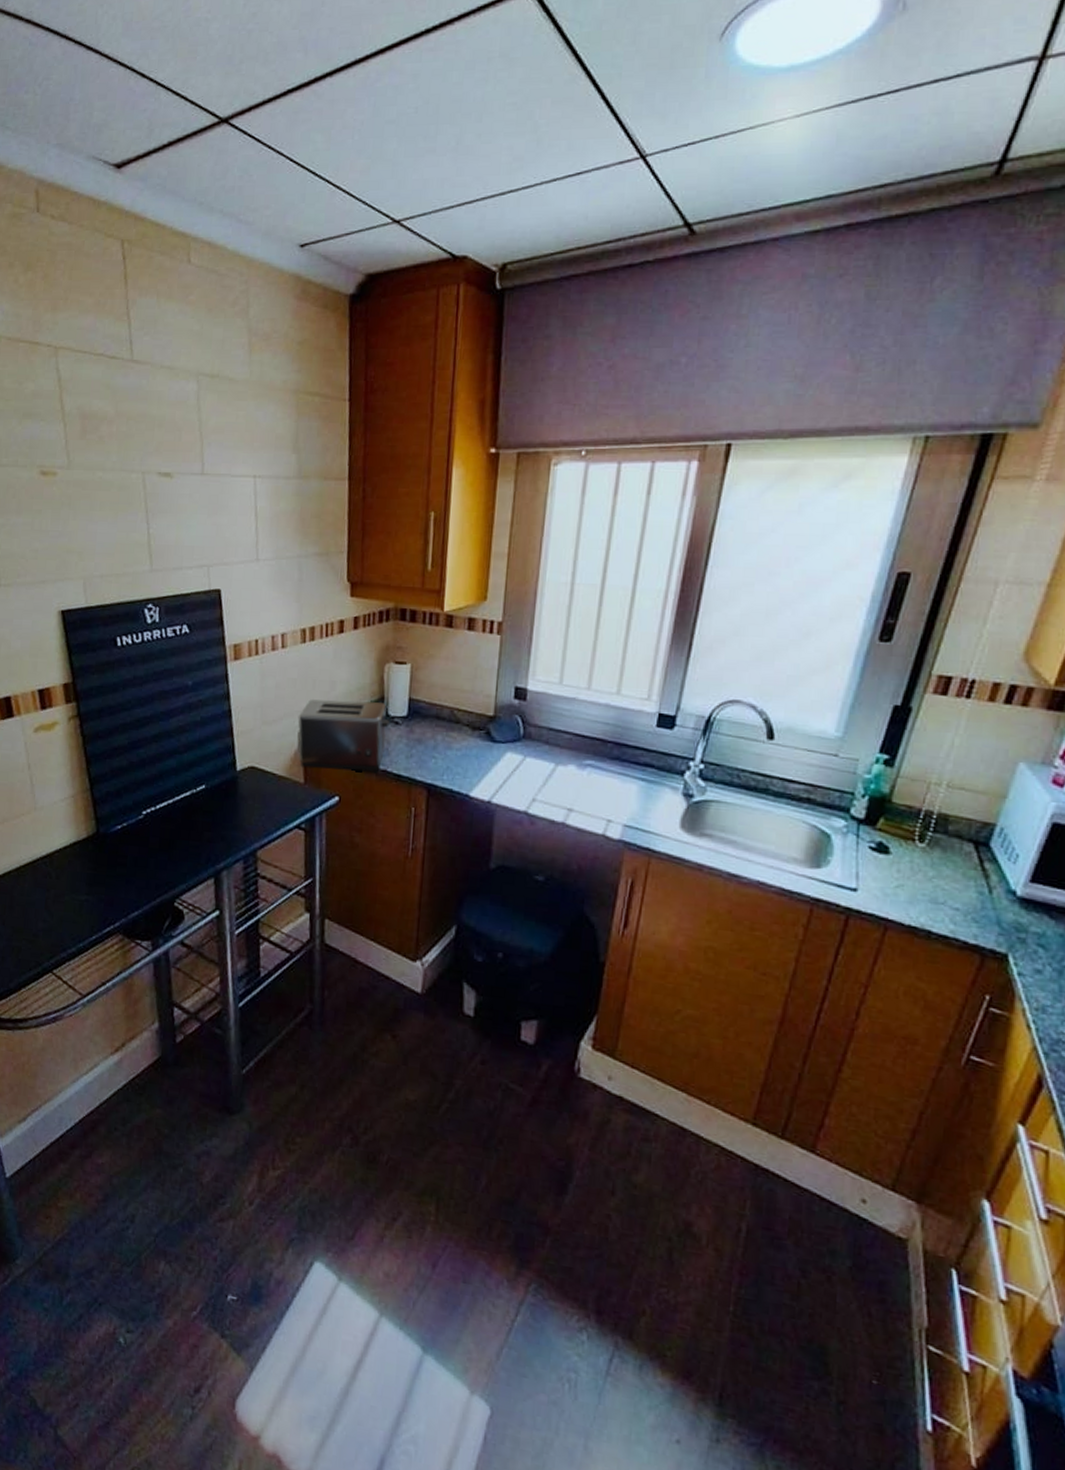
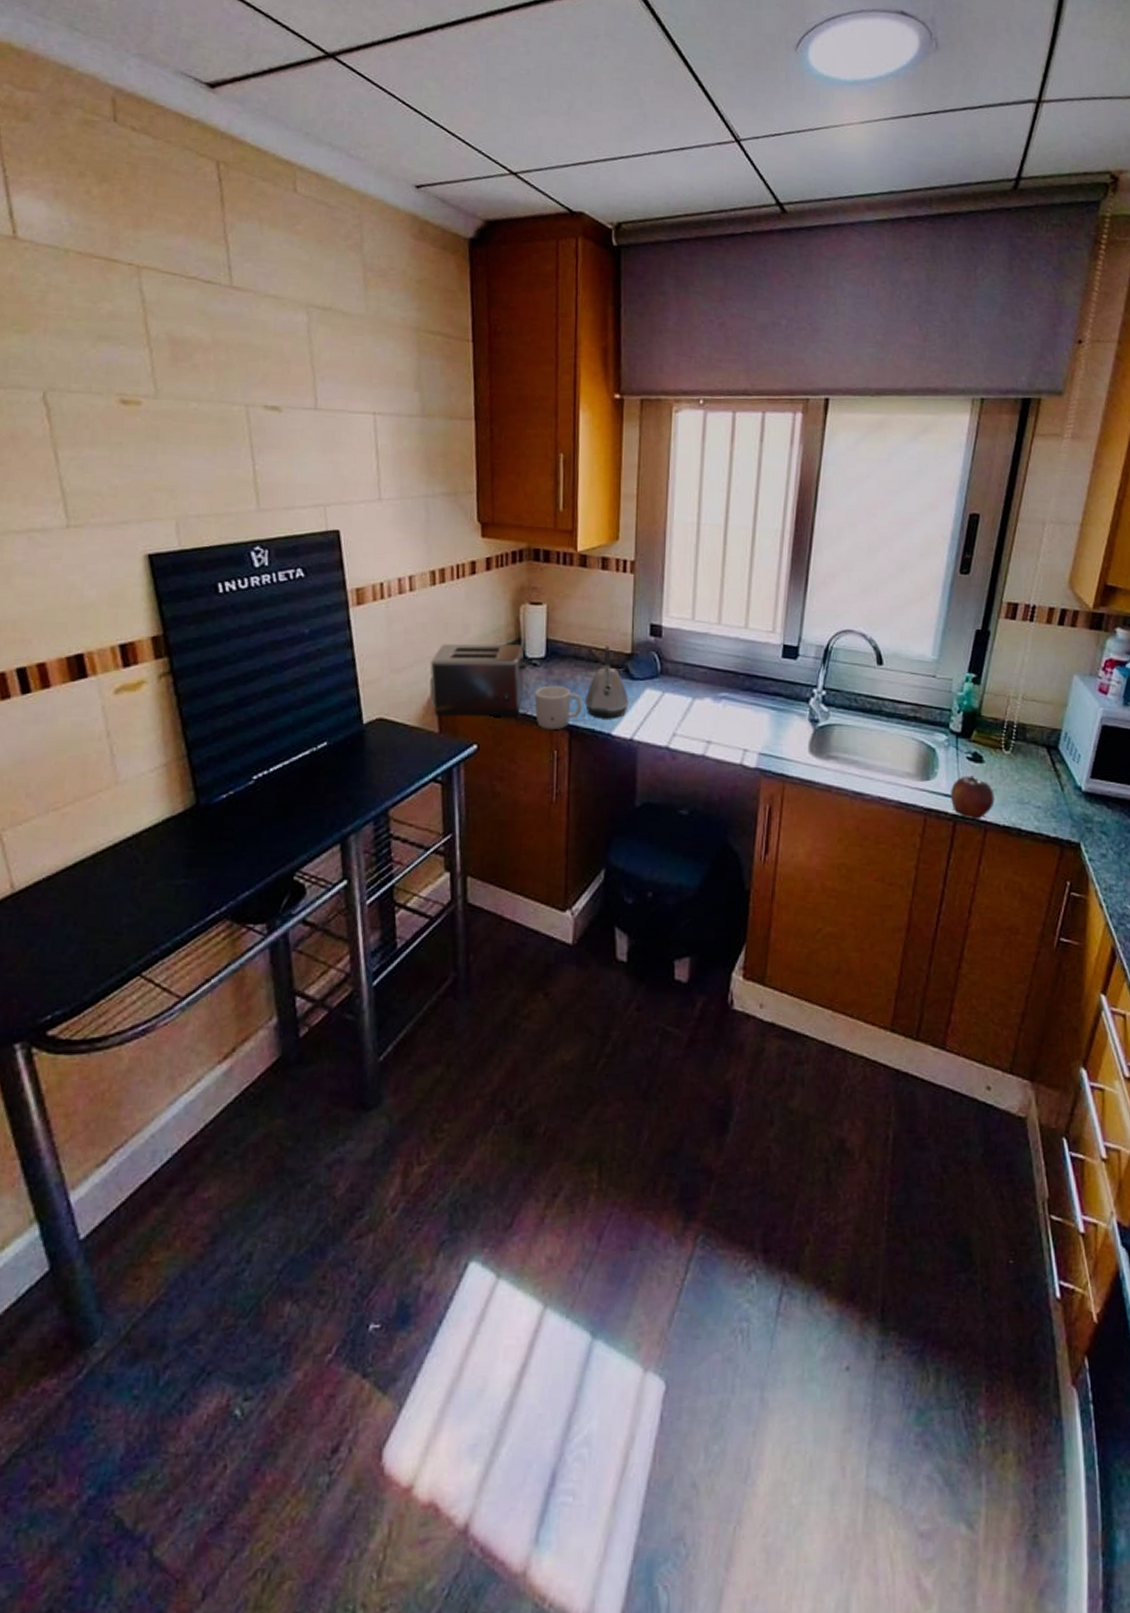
mug: none [395,743,442,787] -> present [534,685,583,729]
kettle: none [443,706,489,781] -> present [584,645,629,719]
fruit: none [844,866,901,917] -> present [950,776,995,820]

